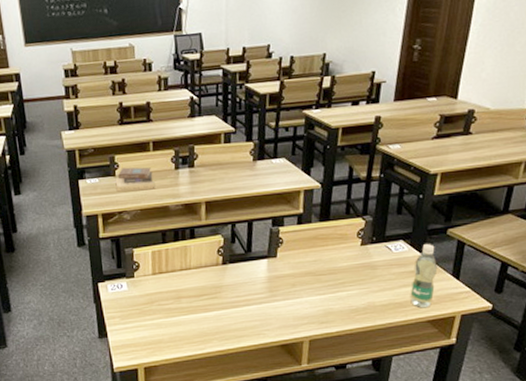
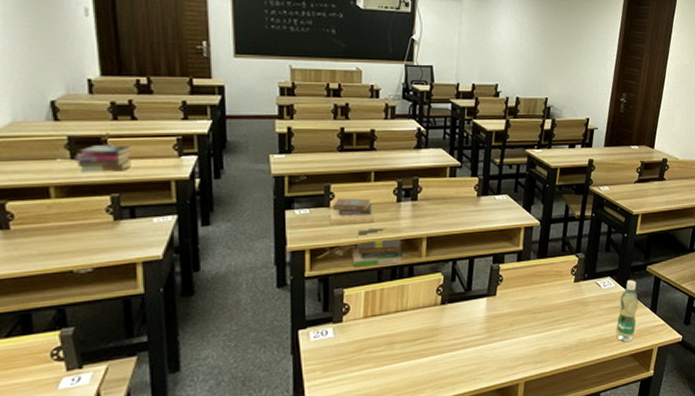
books: none [137,194,184,230] -> present [351,228,403,268]

